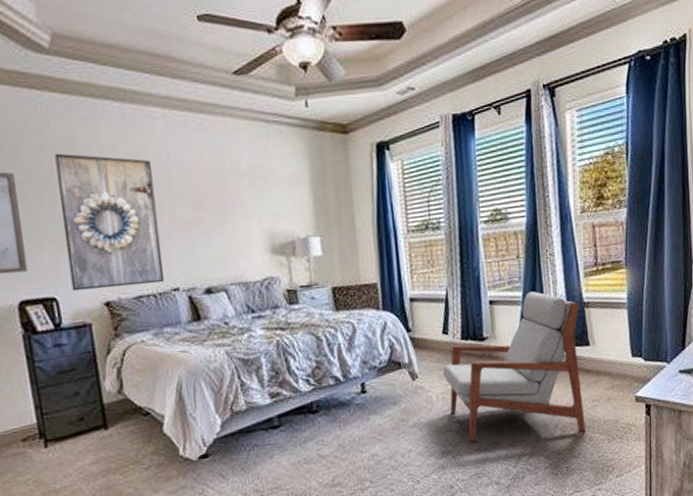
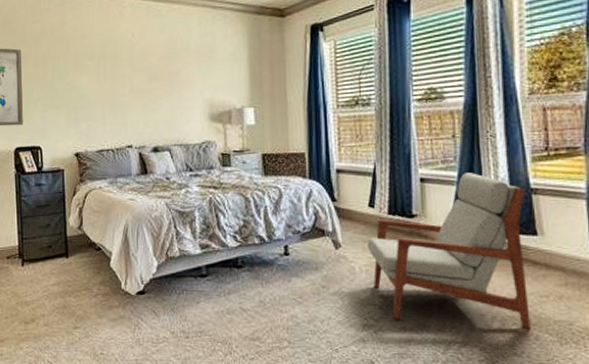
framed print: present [55,153,165,292] -> none [50,34,122,143]

